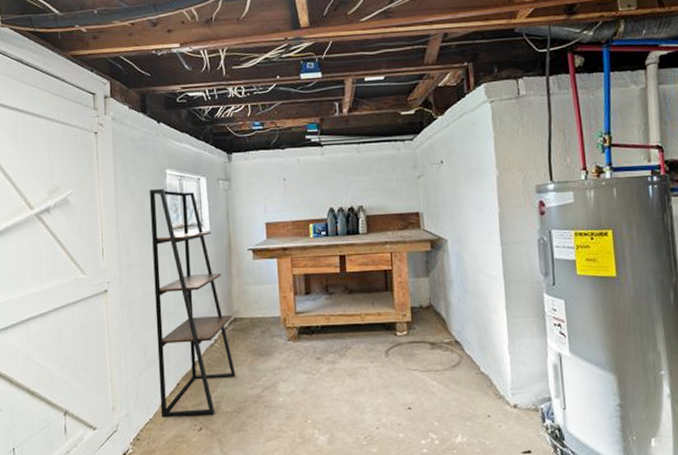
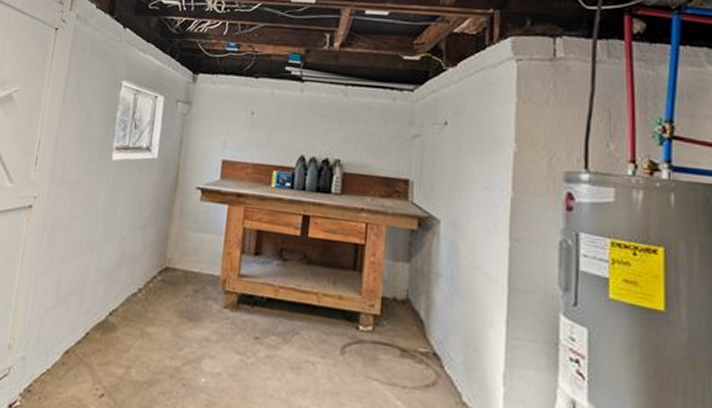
shelving unit: present [149,189,236,418] -> none [60,100,164,381]

